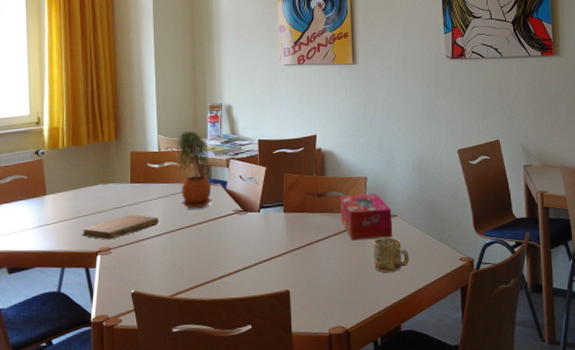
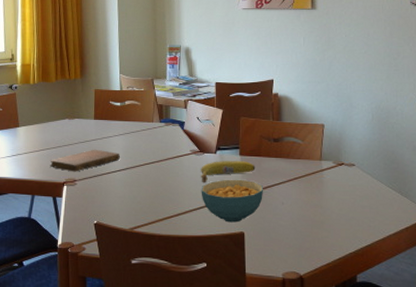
potted plant: present [176,130,212,209] -> none [137,71,170,147]
fruit: none [244,218,300,243] -> present [201,161,256,183]
cereal bowl: none [245,236,308,282] -> present [201,179,263,223]
tissue box: present [340,194,393,241] -> none [297,141,350,187]
mug: present [373,237,409,272] -> none [330,187,367,221]

